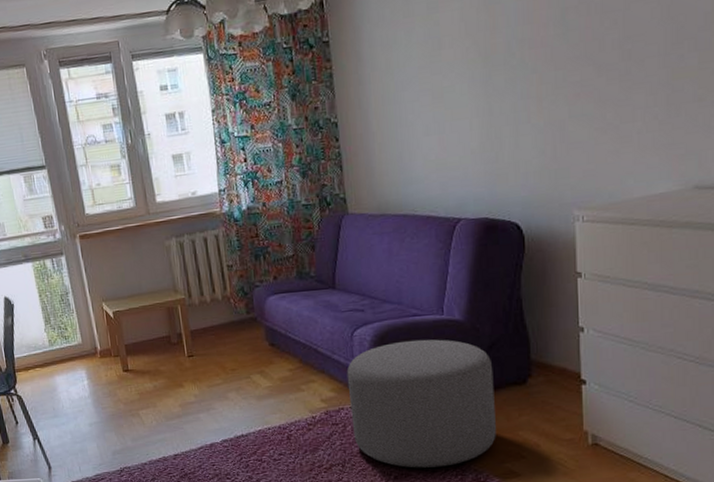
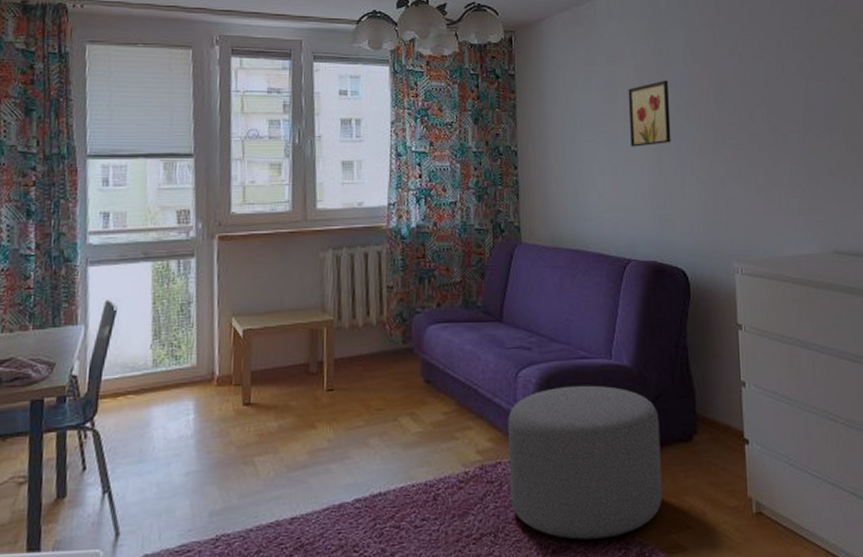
wall art: none [453,18,503,101] -> present [628,80,671,147]

